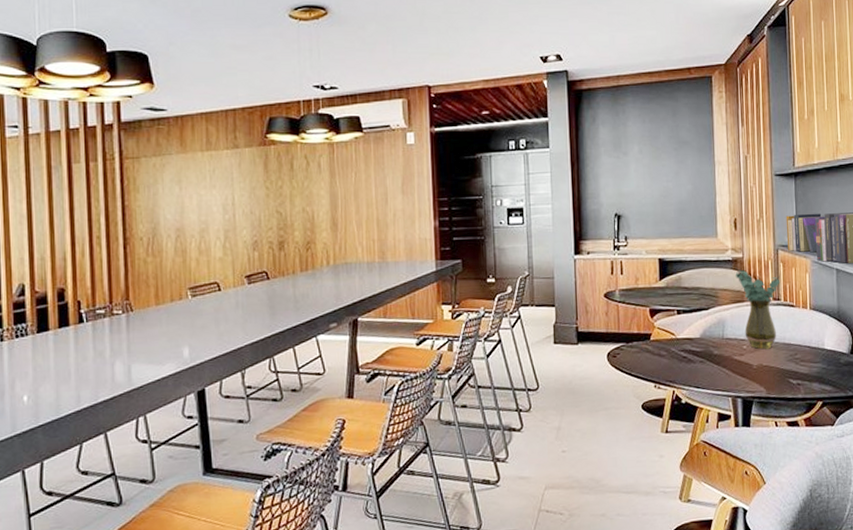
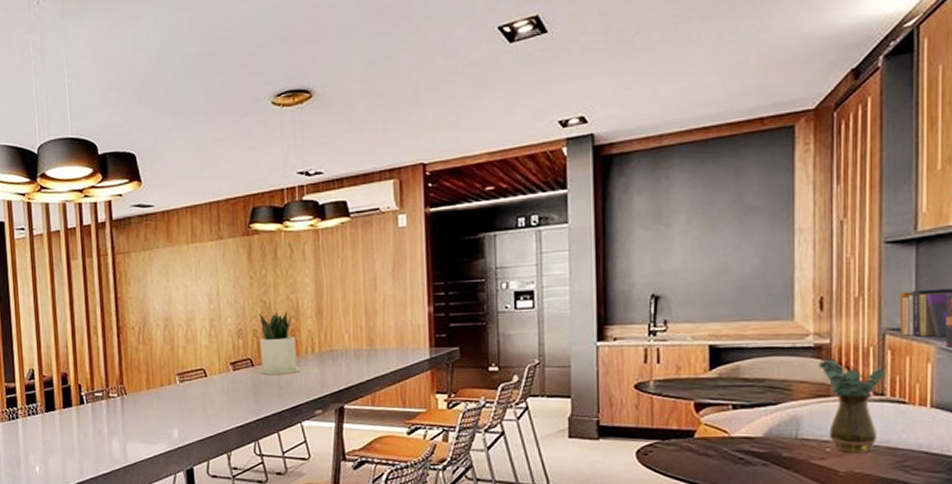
planter: none [274,223,316,289] -> present [258,311,300,376]

